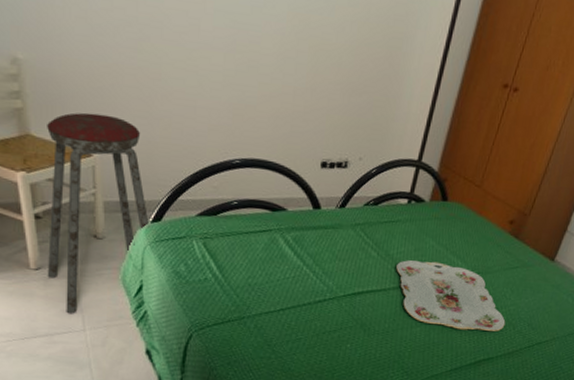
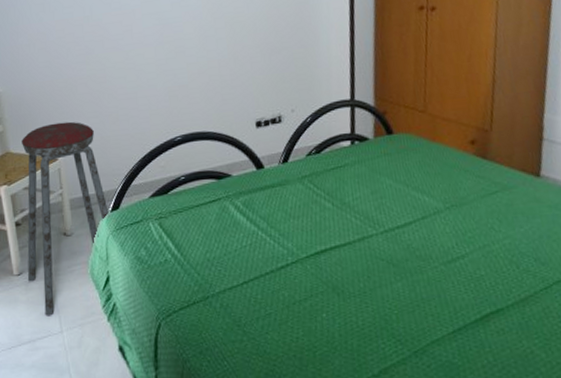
serving tray: present [396,260,506,331] -> none [356,201,505,278]

